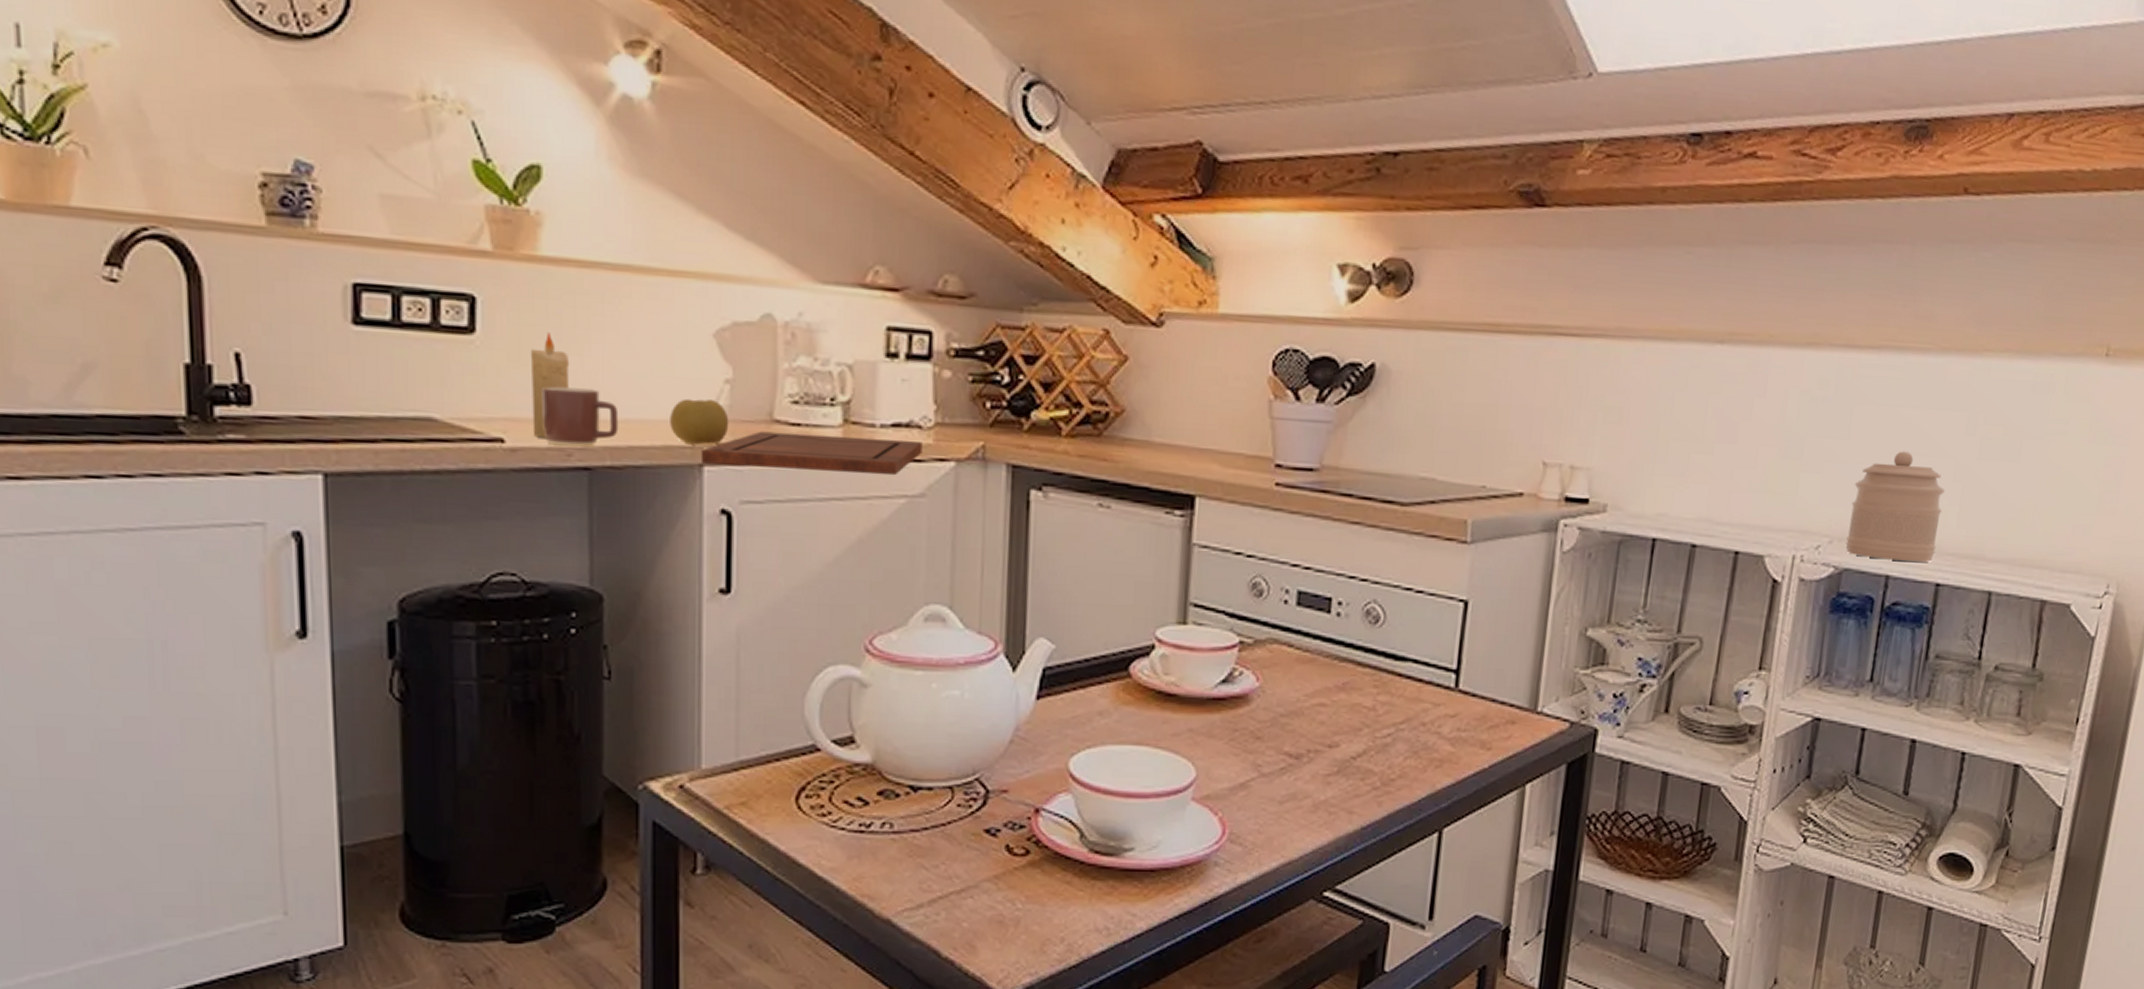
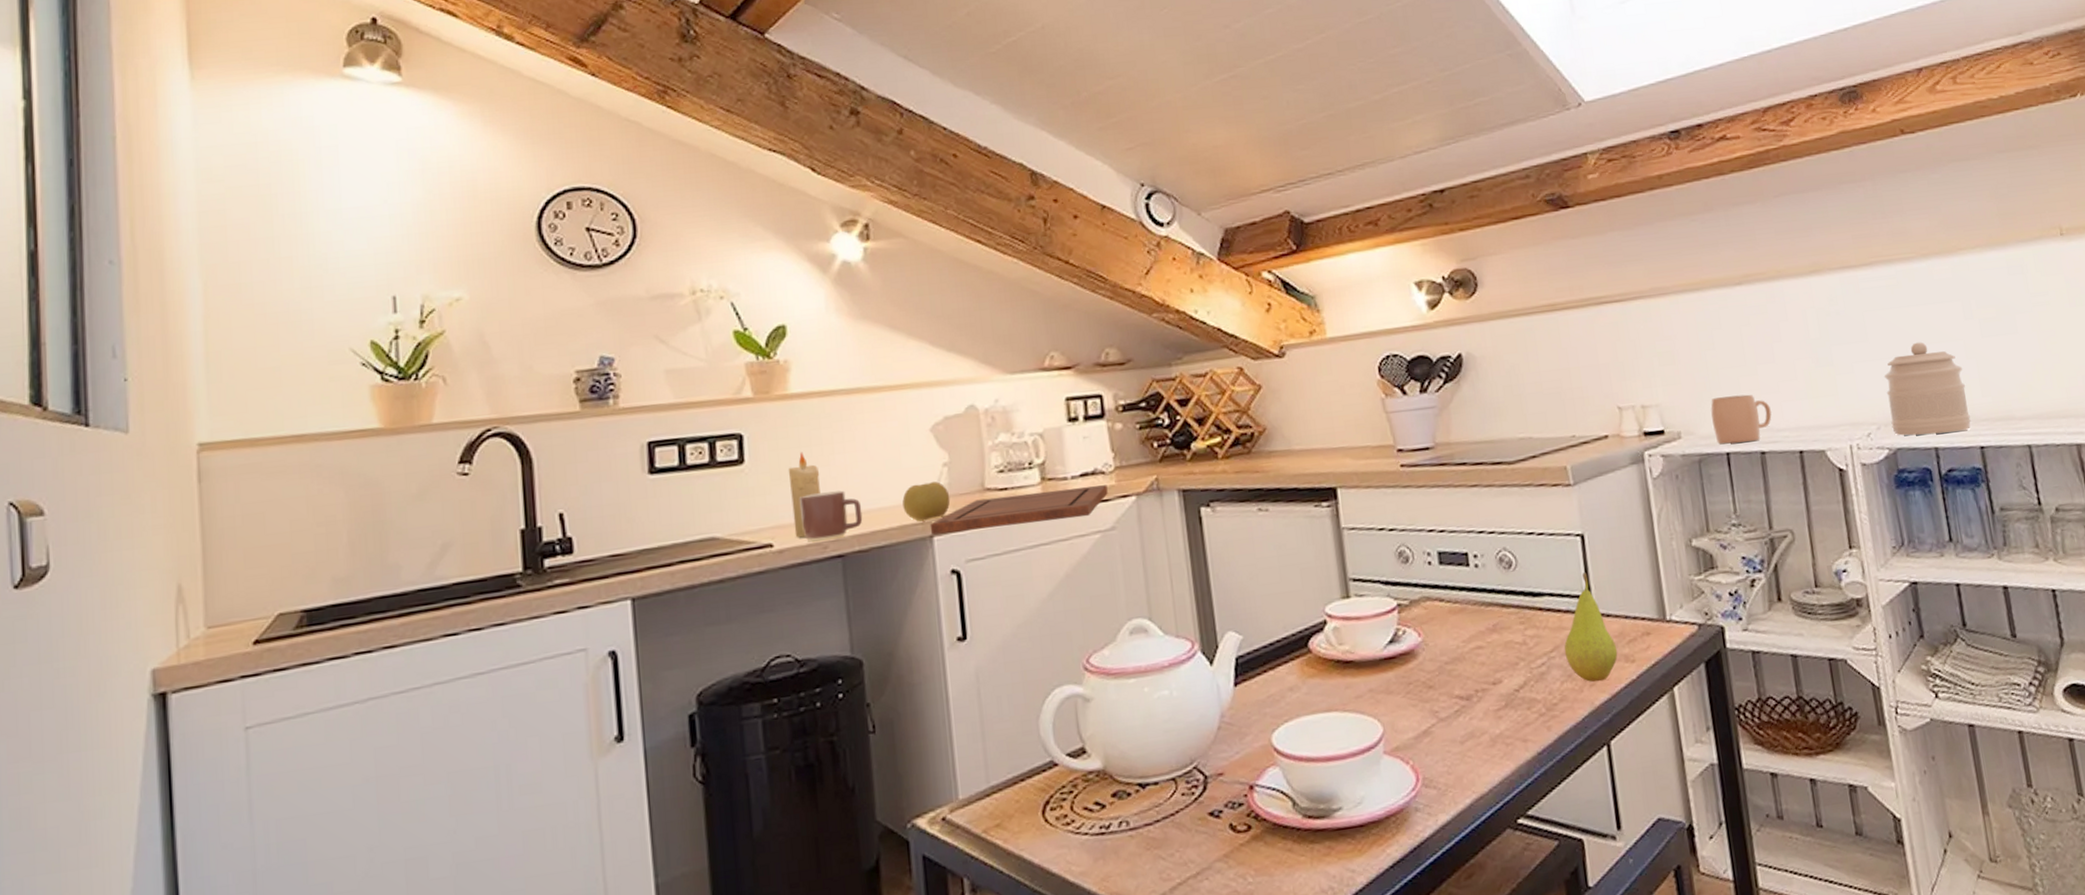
fruit: none [1415,643,1475,765] -> present [1564,572,1618,682]
mug: none [1645,473,1717,530] -> present [1710,394,1772,444]

